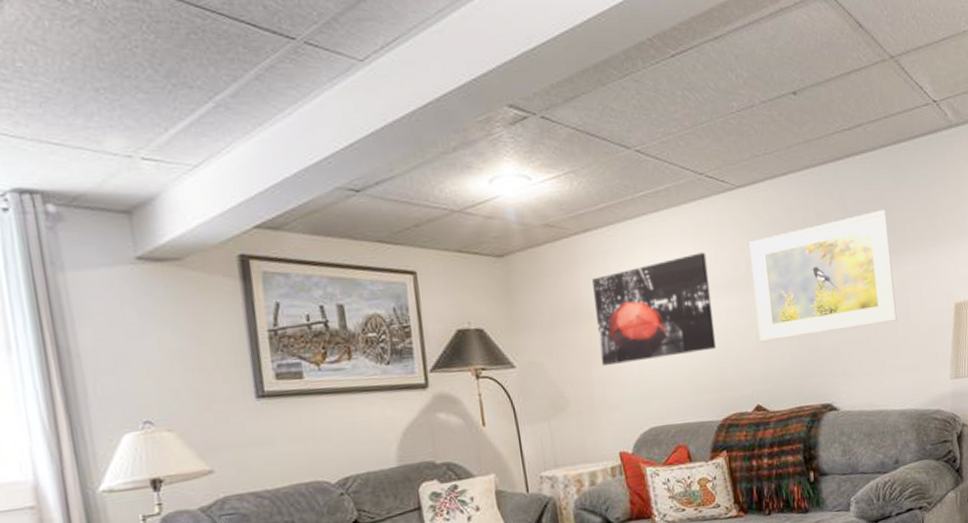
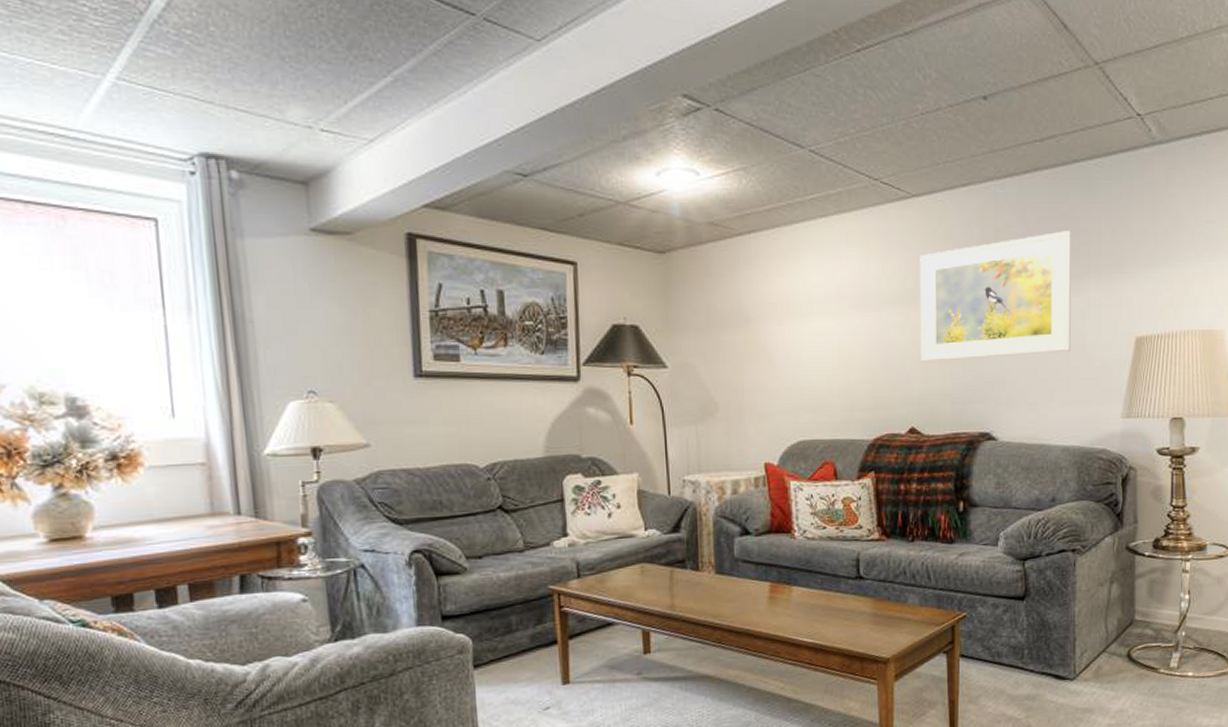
wall art: present [592,252,717,366] -> none [753,263,875,374]

